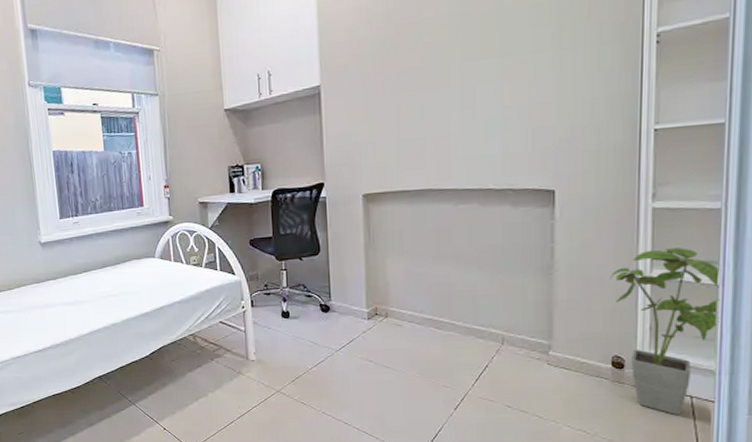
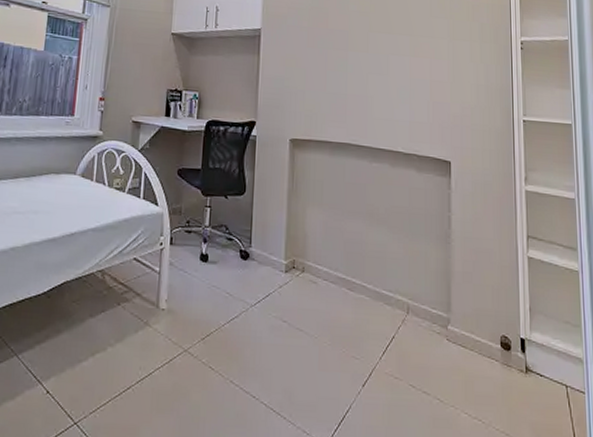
house plant: present [610,248,721,416] -> none [496,230,582,407]

